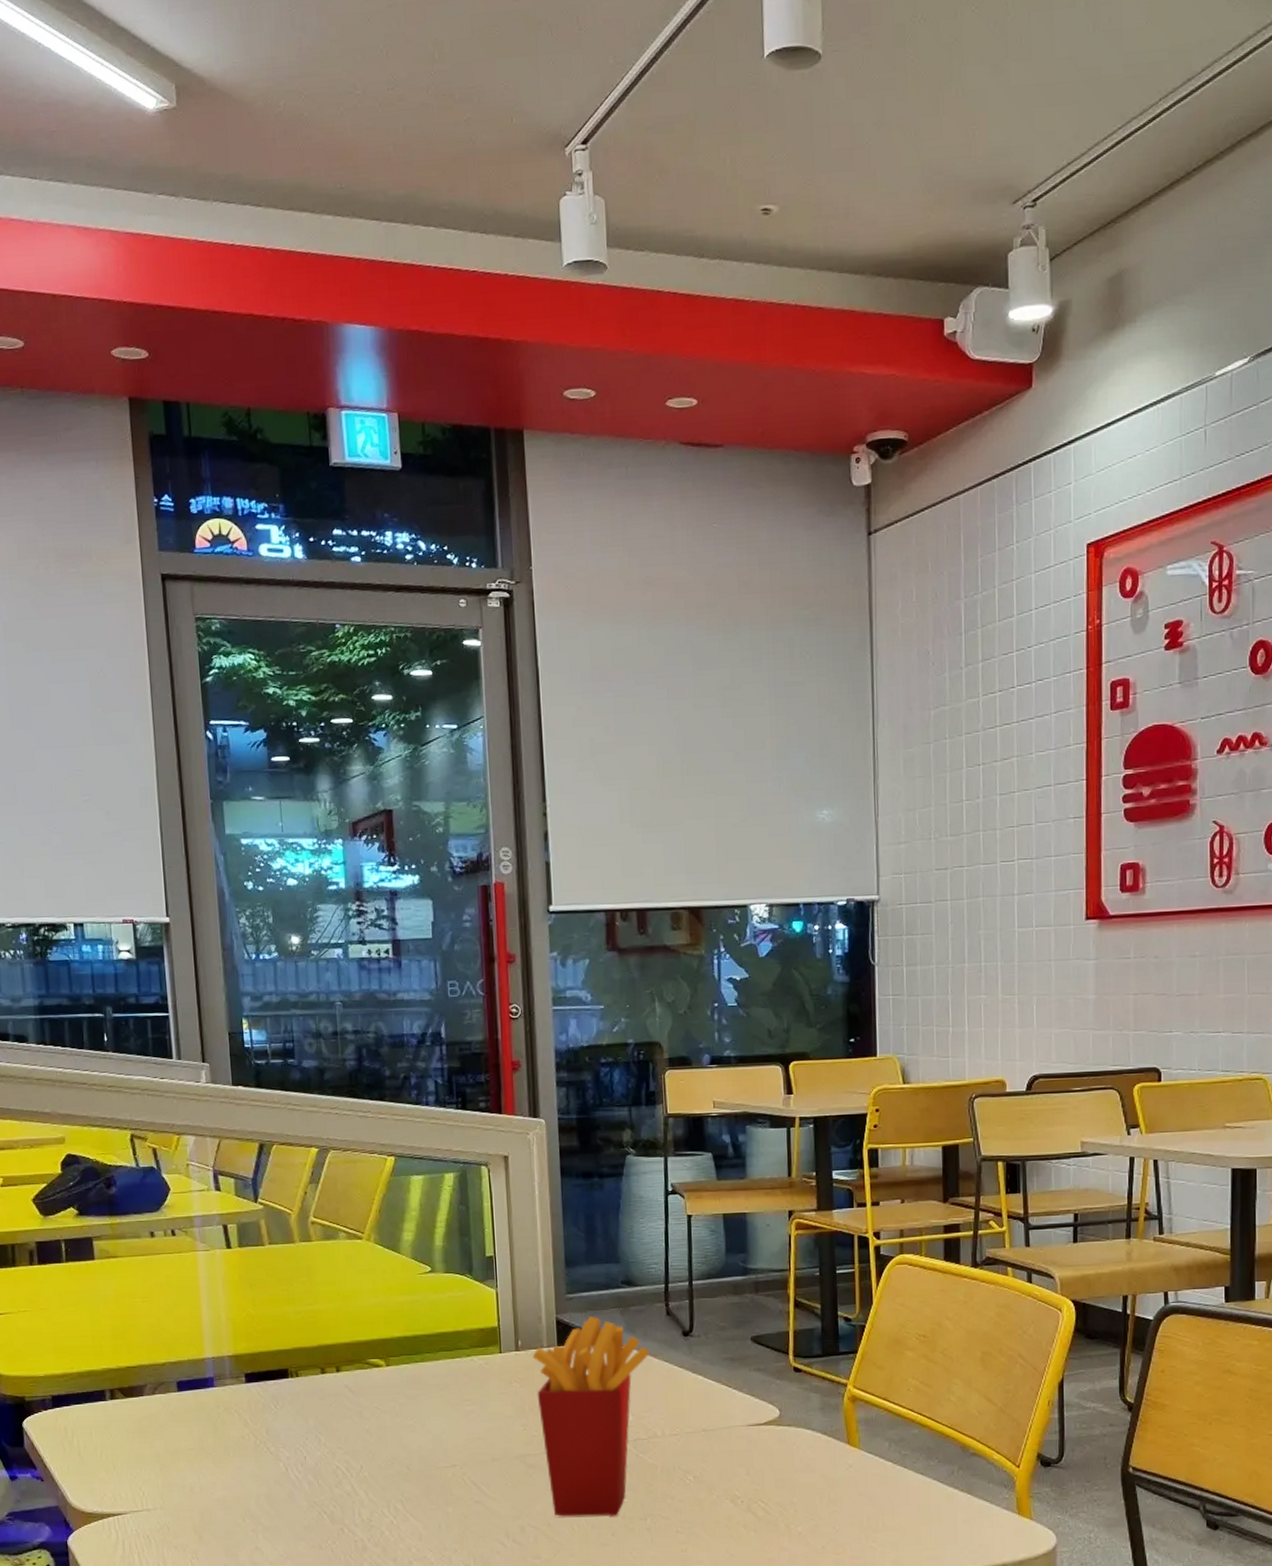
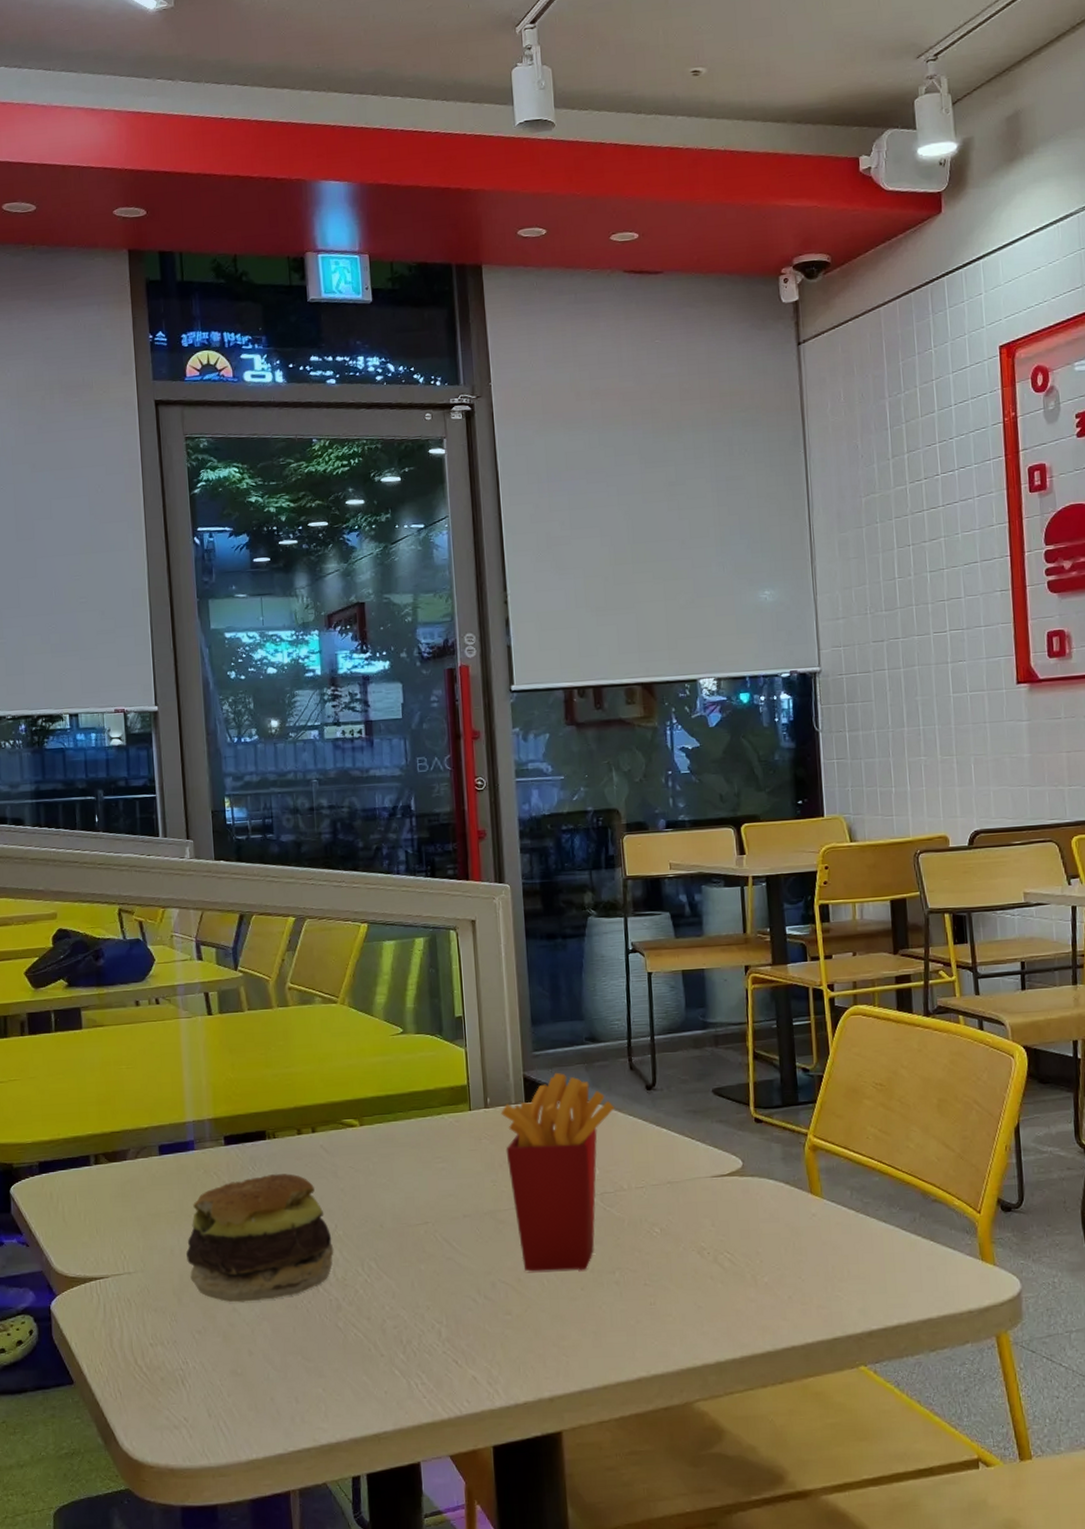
burger: none [206,1412,359,1542] -> present [185,1173,334,1303]

